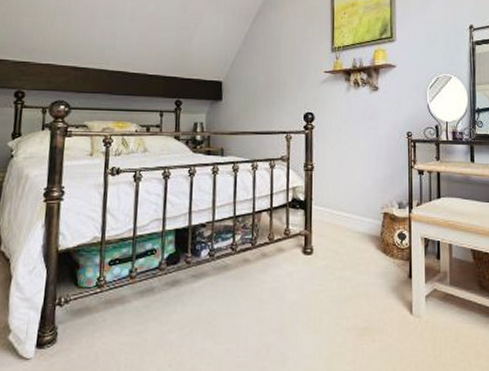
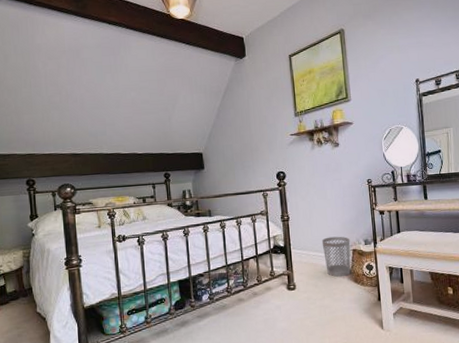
wastebasket: none [348,195,382,245] -> present [321,236,351,278]

